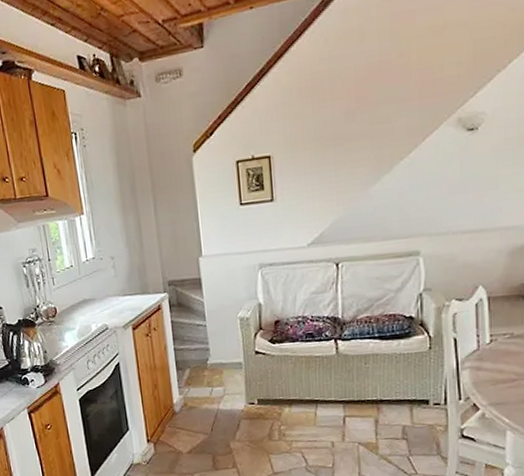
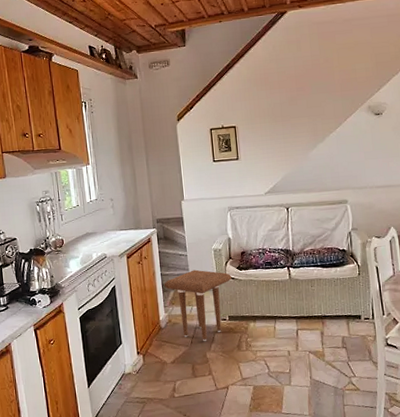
side table: none [178,343,263,430] -> present [164,269,232,342]

